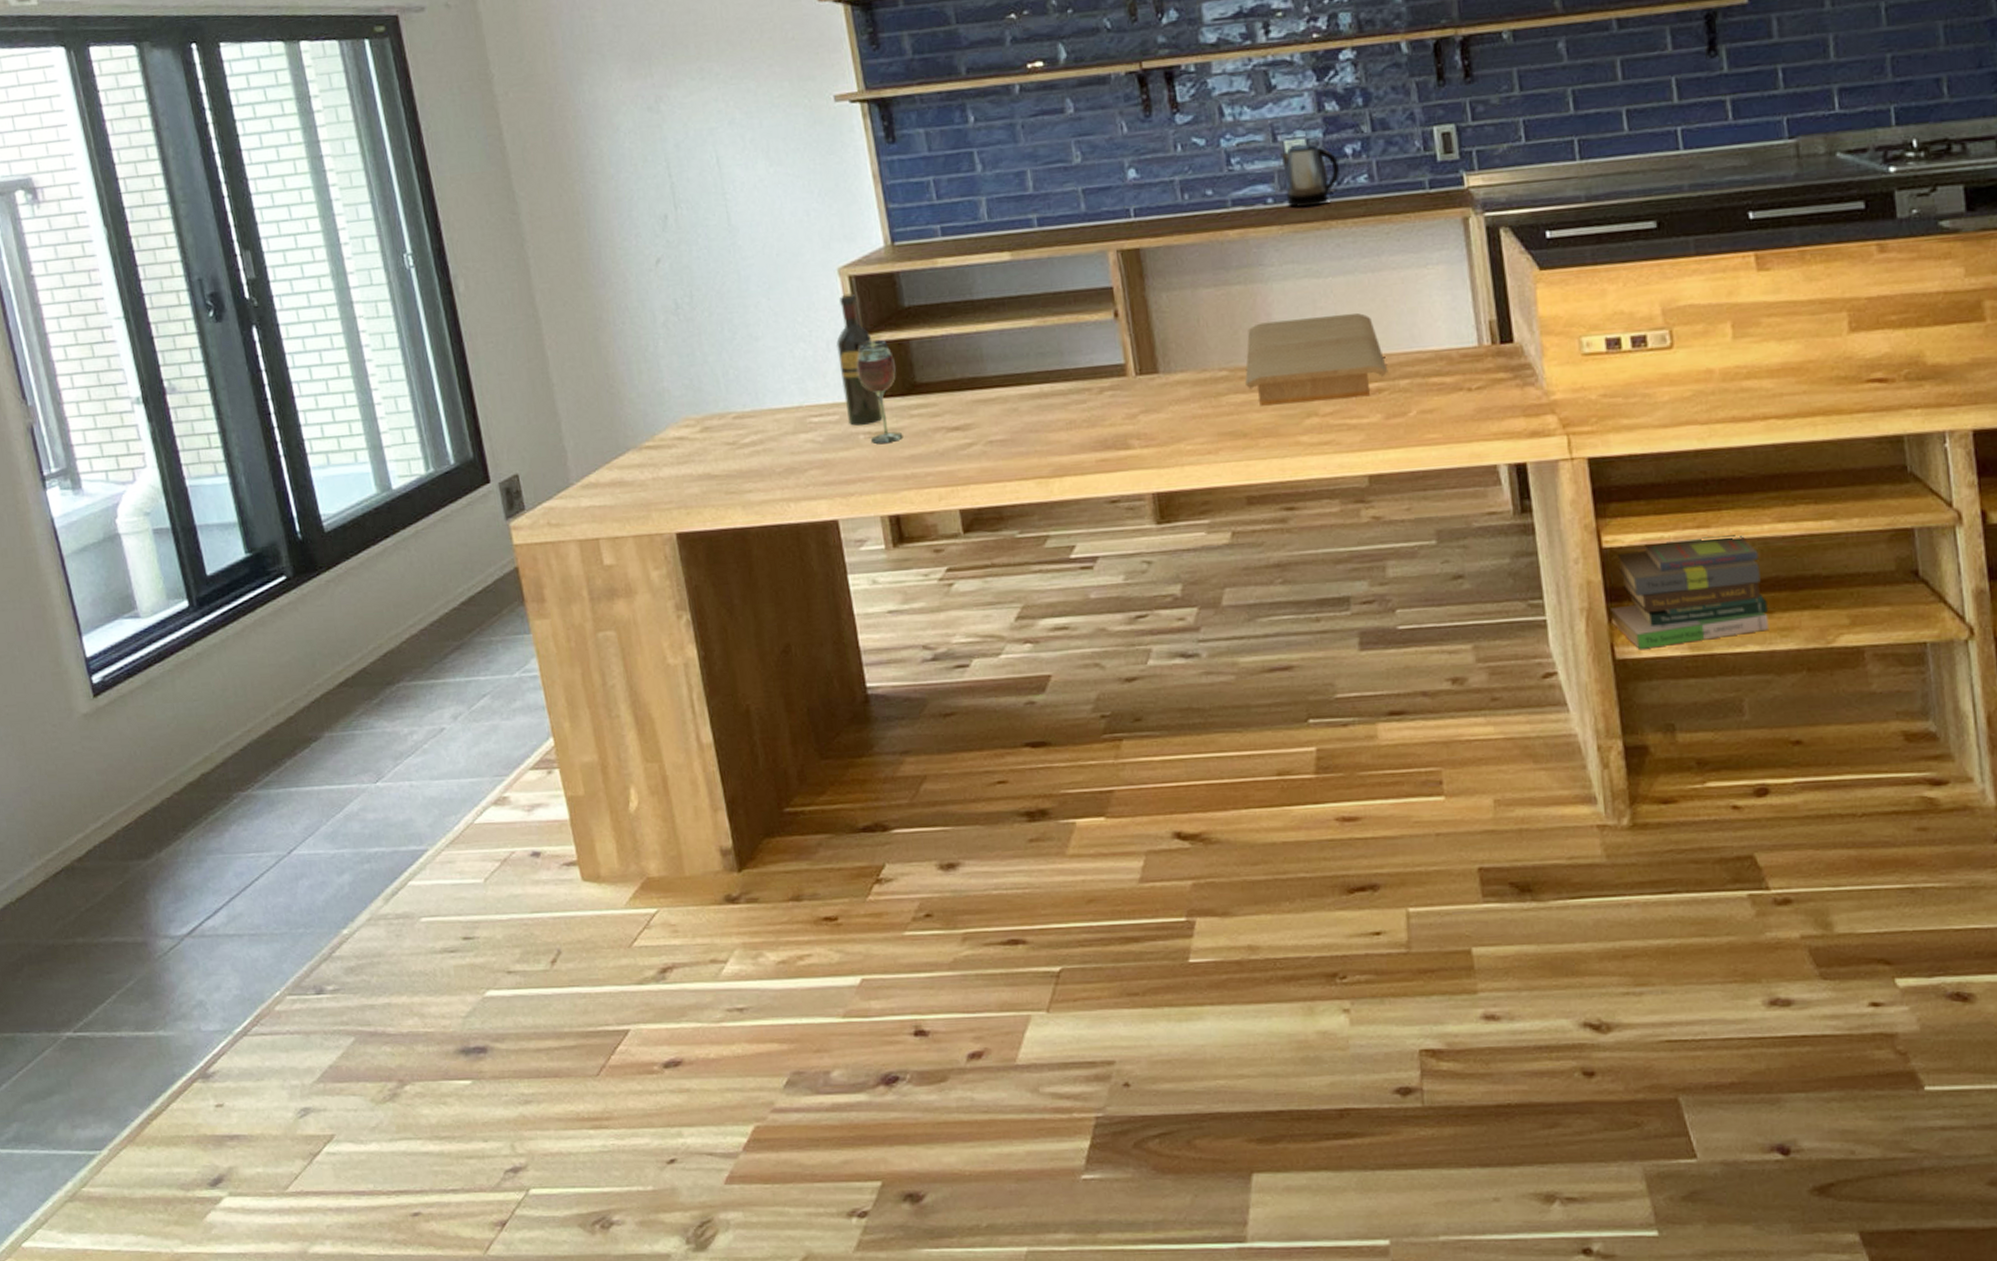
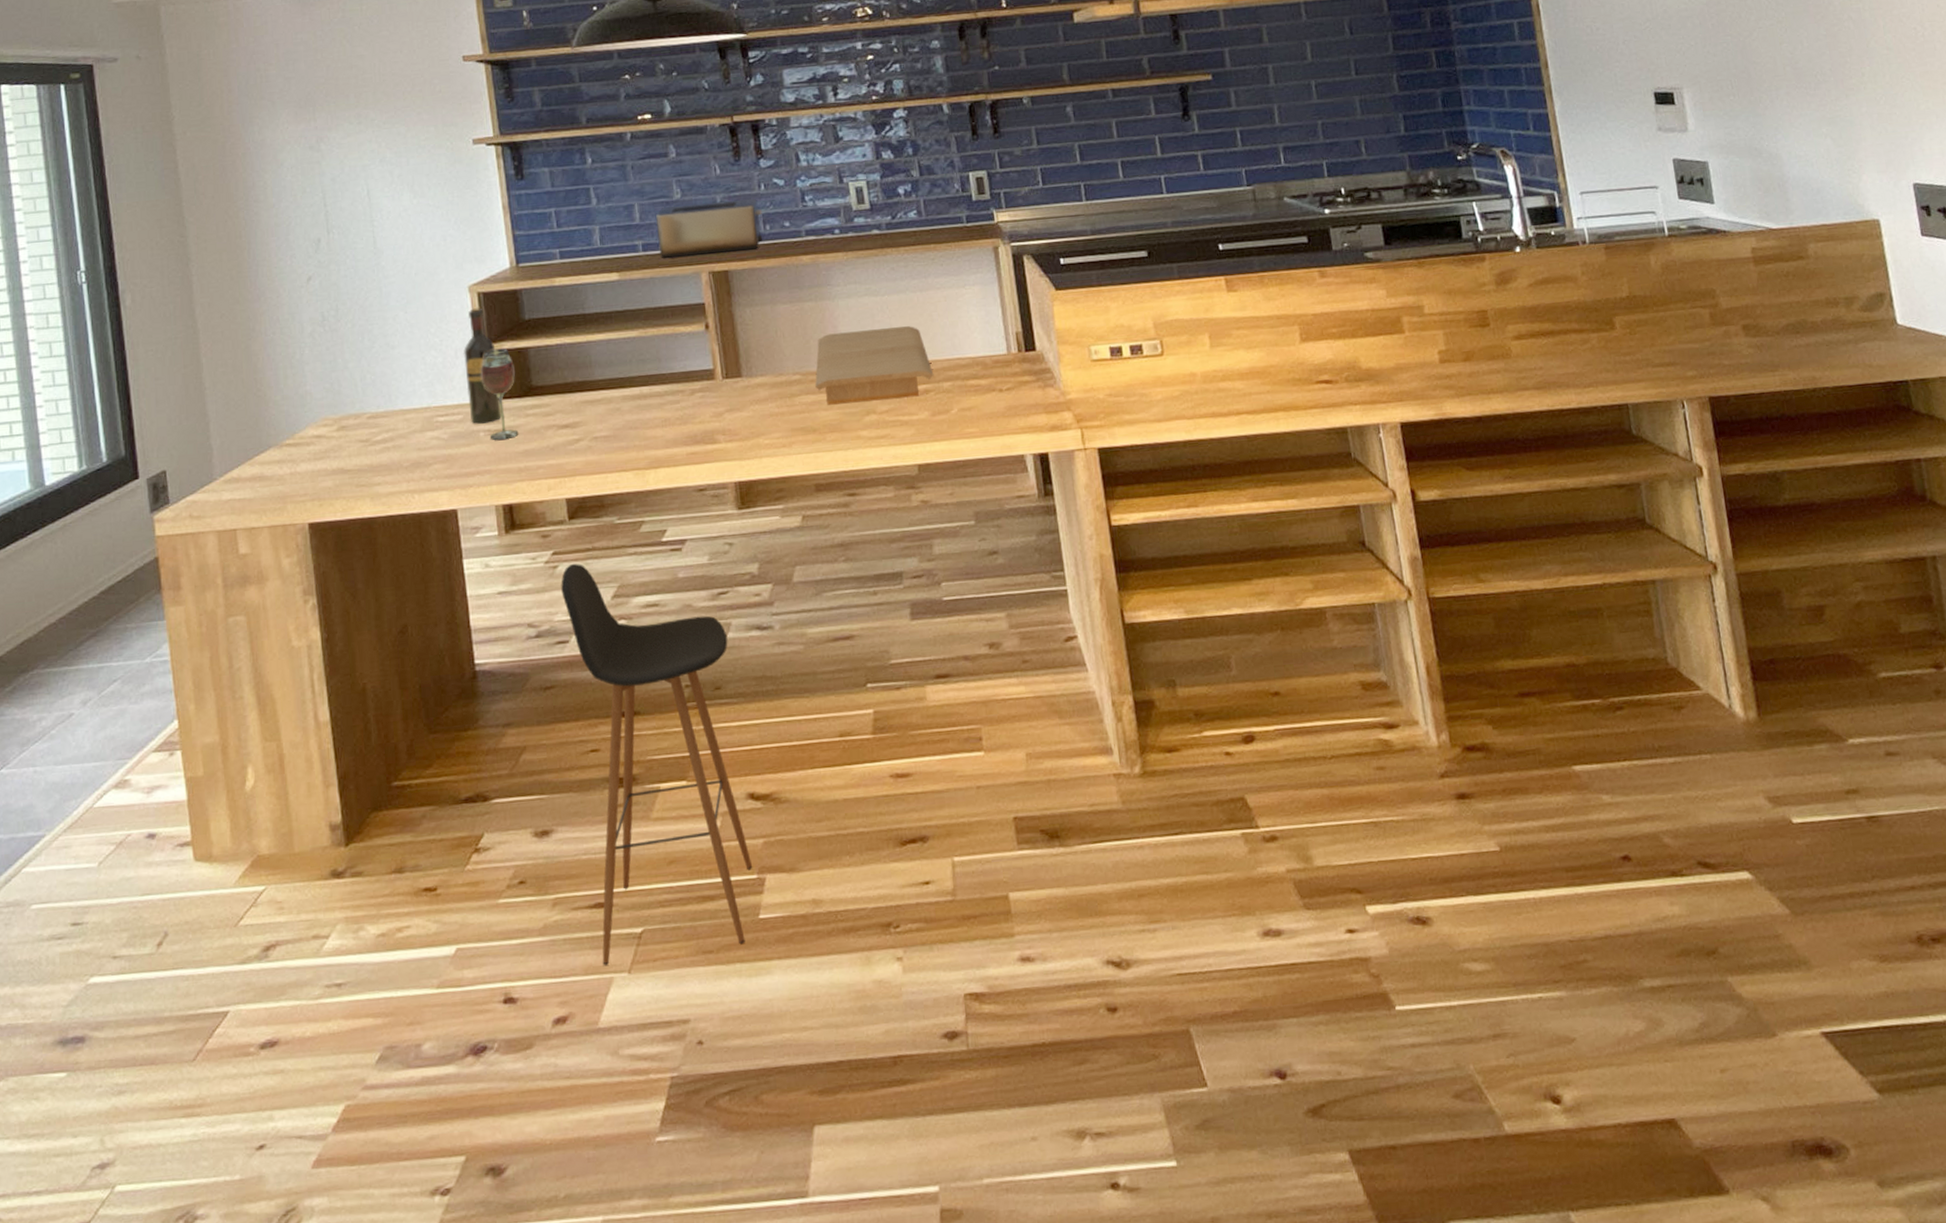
bar stool: none [957,580,1181,1004] -> present [561,563,753,967]
toaster: none [1051,161,1181,234] -> present [655,198,763,258]
kettle: present [1280,143,1340,208] -> none [846,185,894,238]
books: present [1609,535,1769,649] -> none [1119,513,1249,614]

